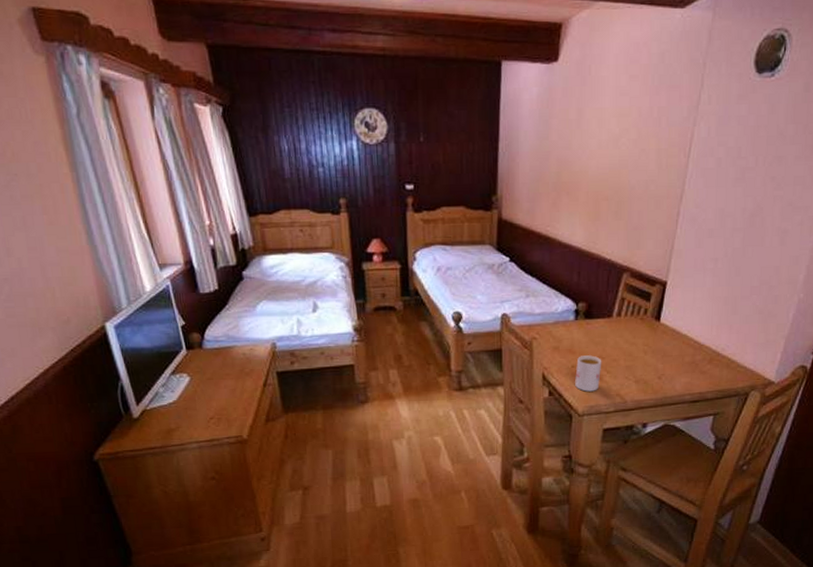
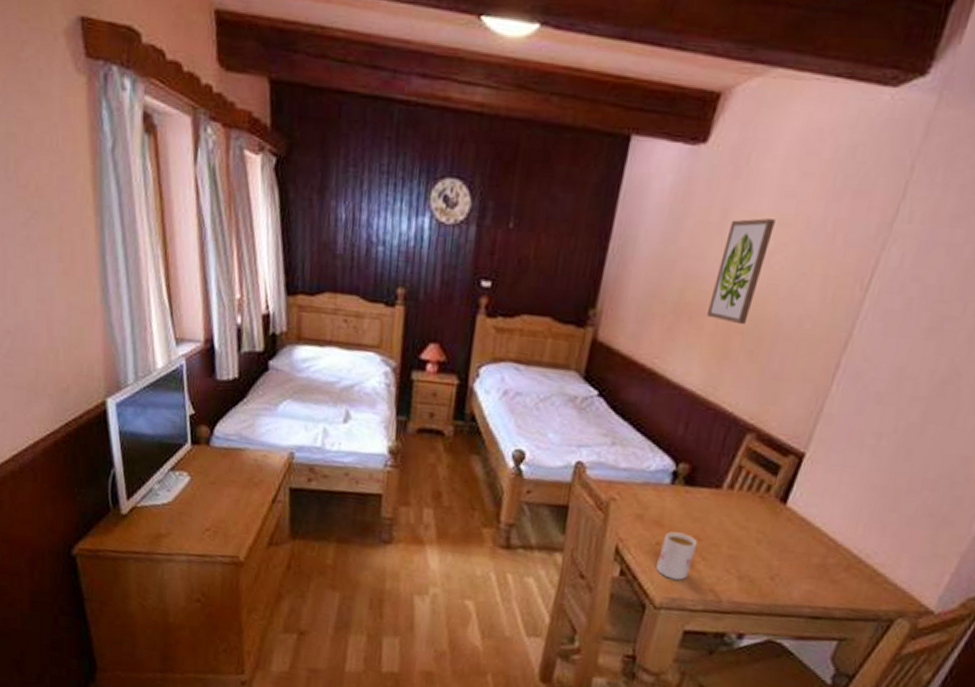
wall art: none [579,112,616,193] -> present [706,218,775,325]

